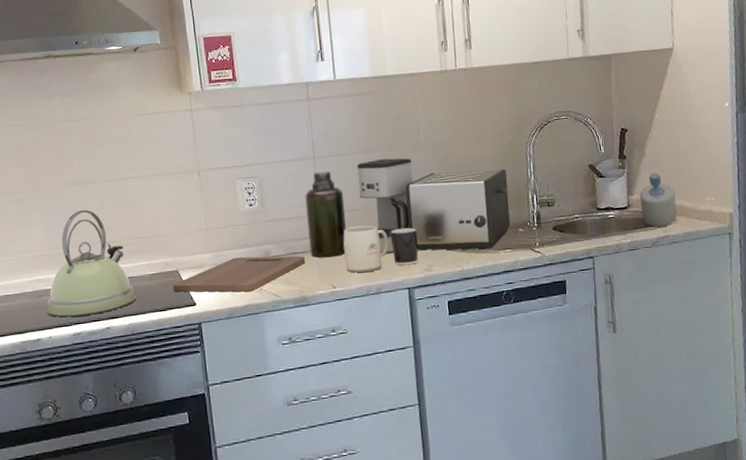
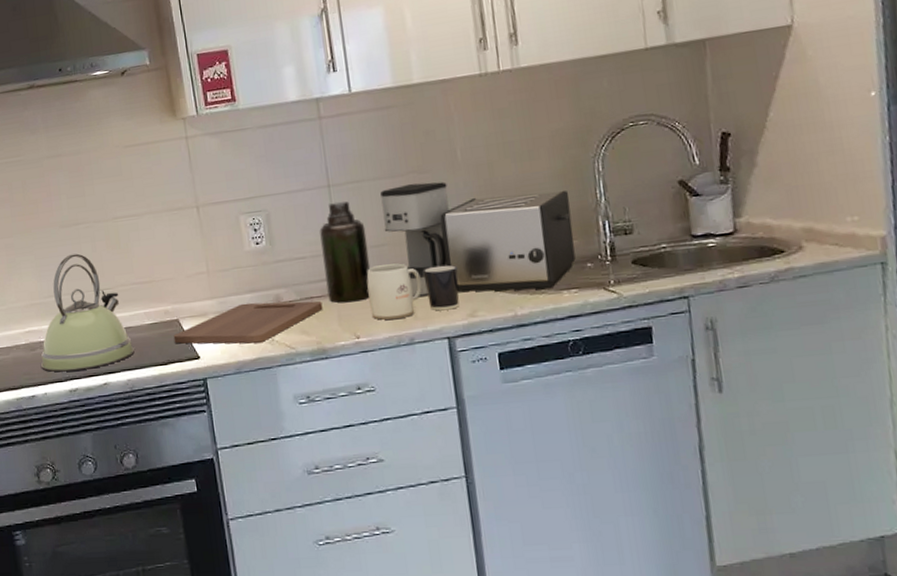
soap dispenser: present [639,172,678,227] -> none [750,187,806,257]

